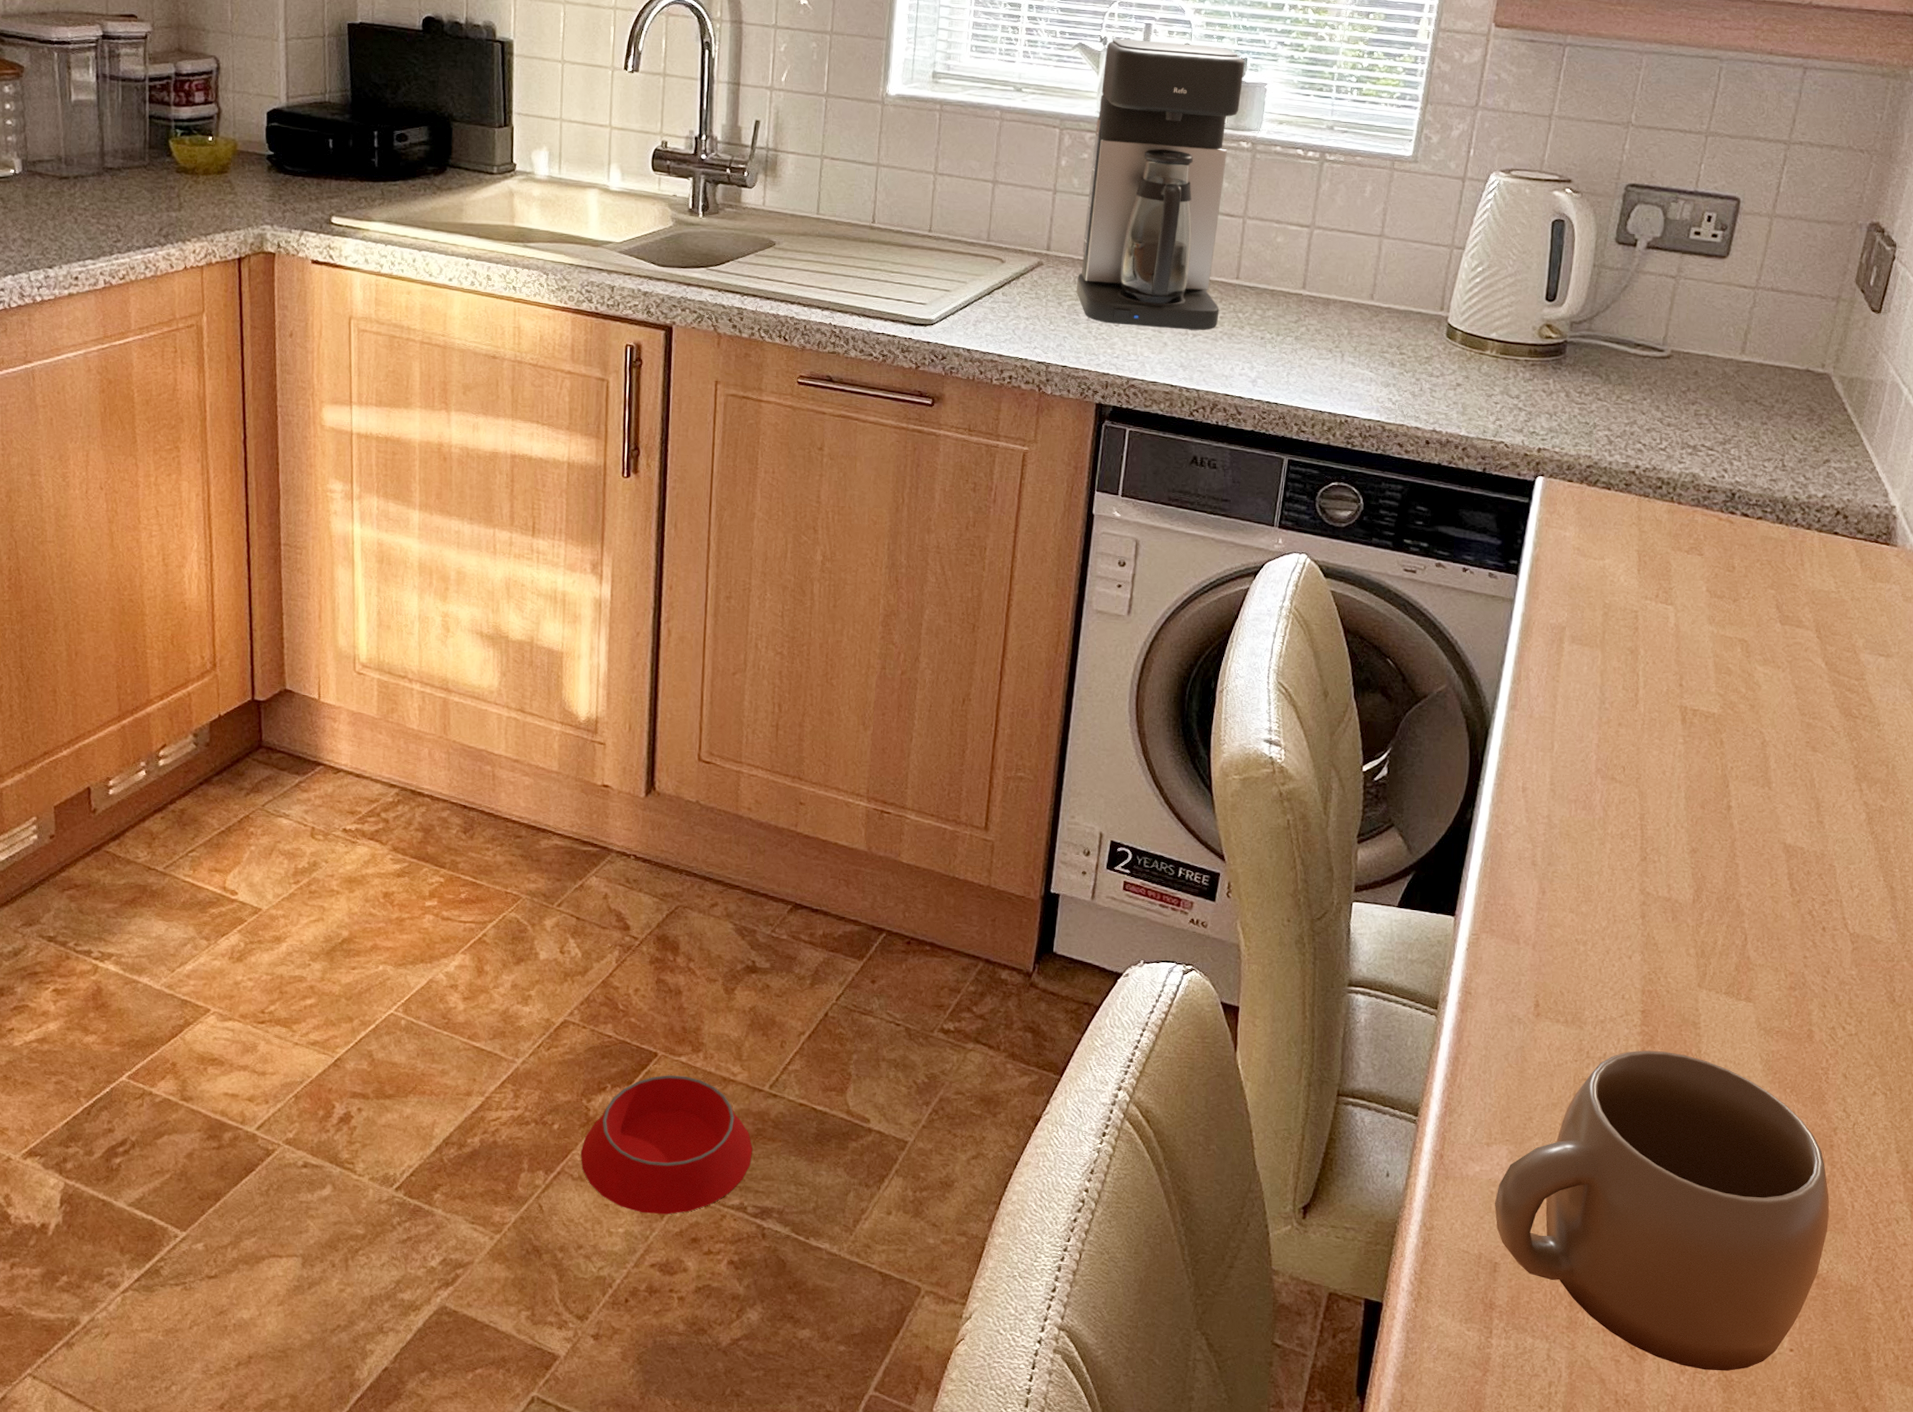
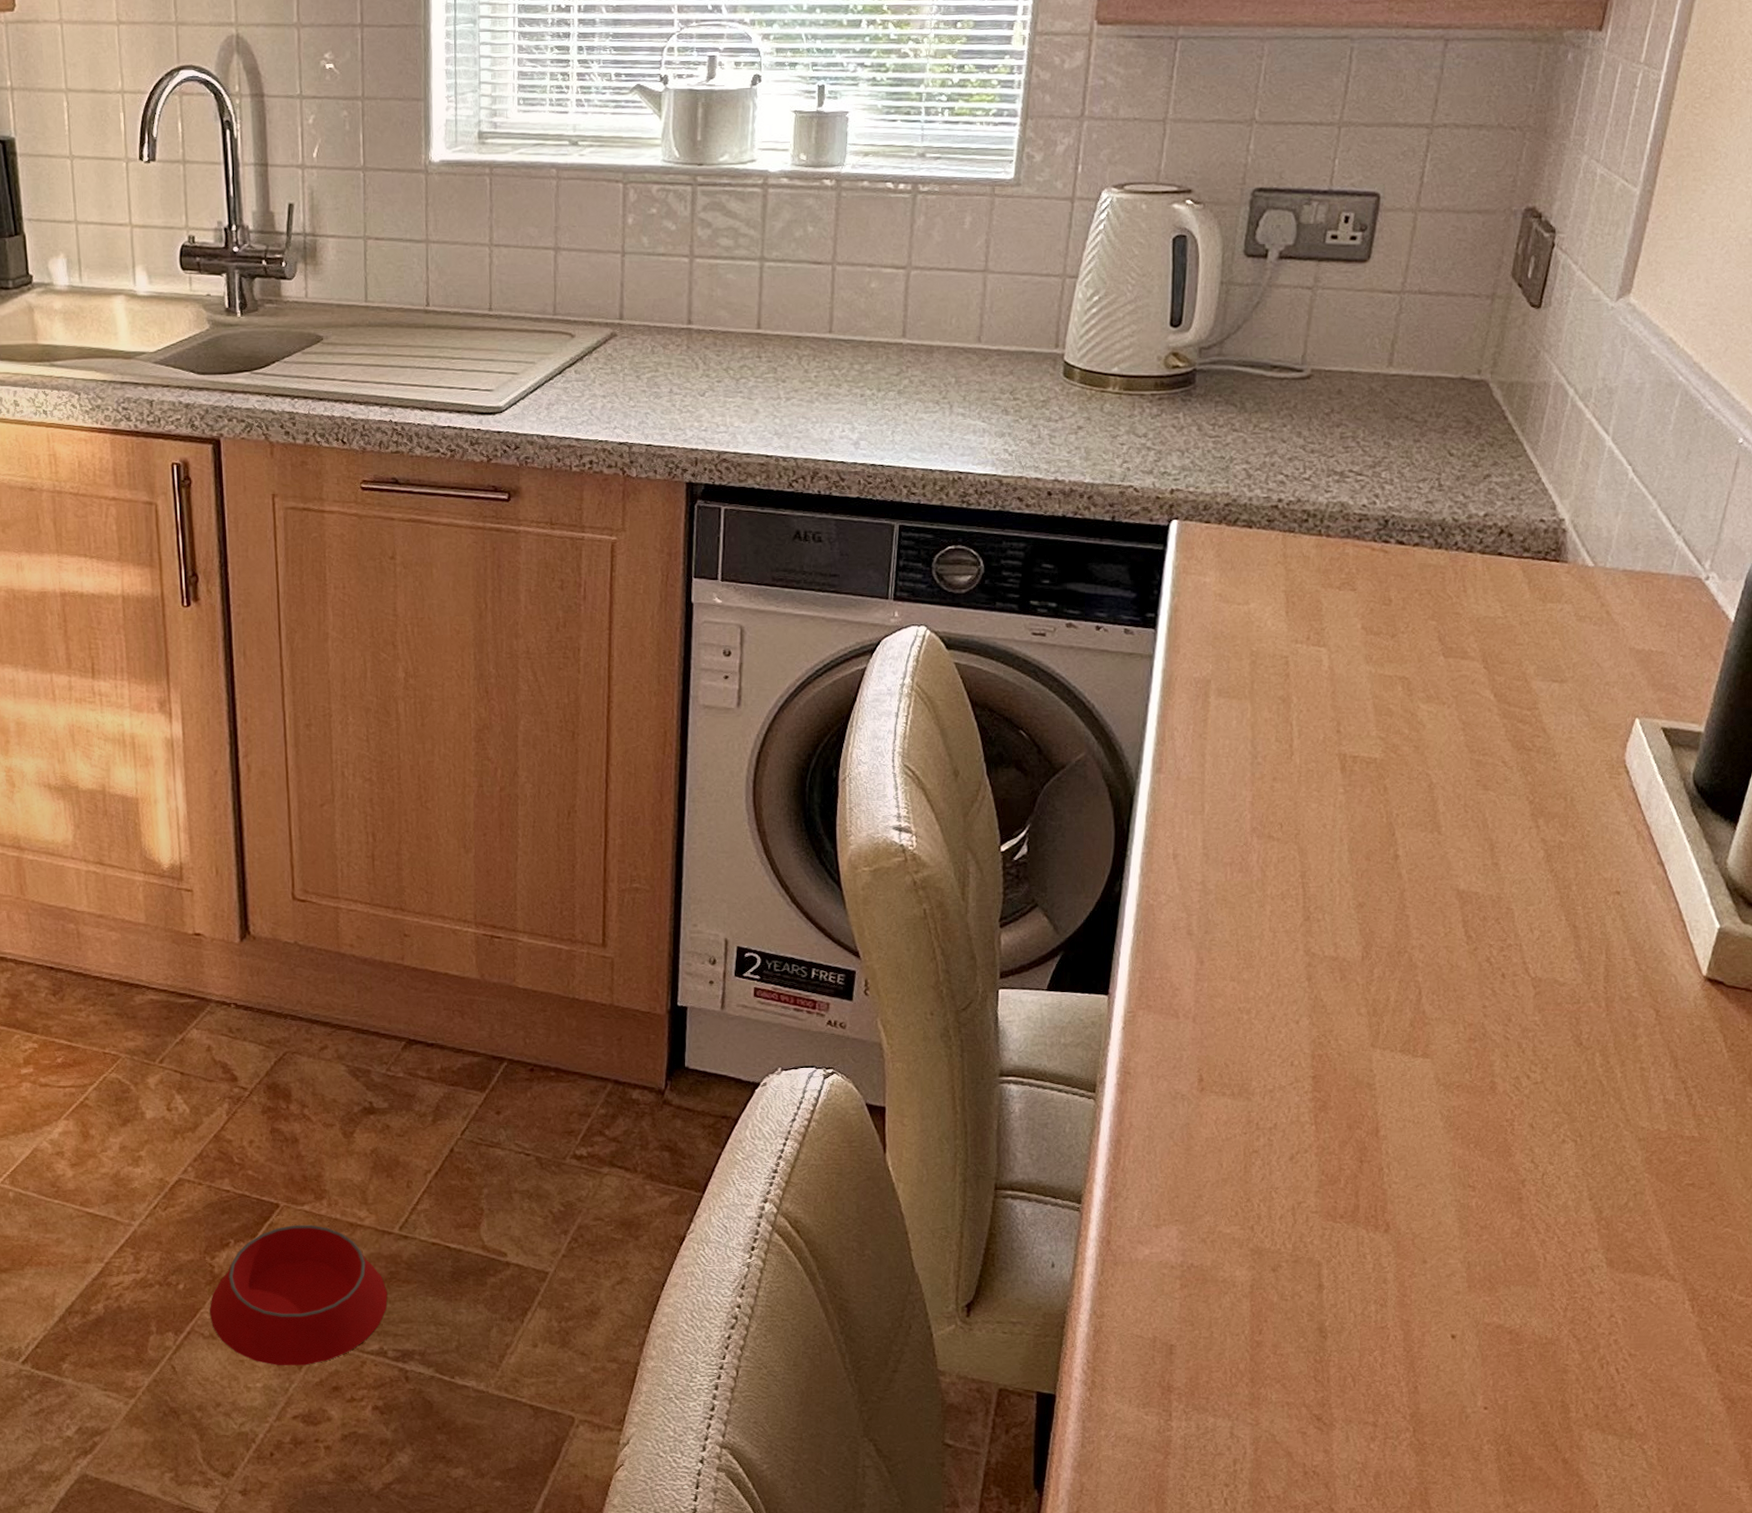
coffee maker: present [1076,38,1245,331] -> none [654,74,822,395]
mug: present [1494,1050,1830,1371] -> none [1166,1116,1520,1435]

